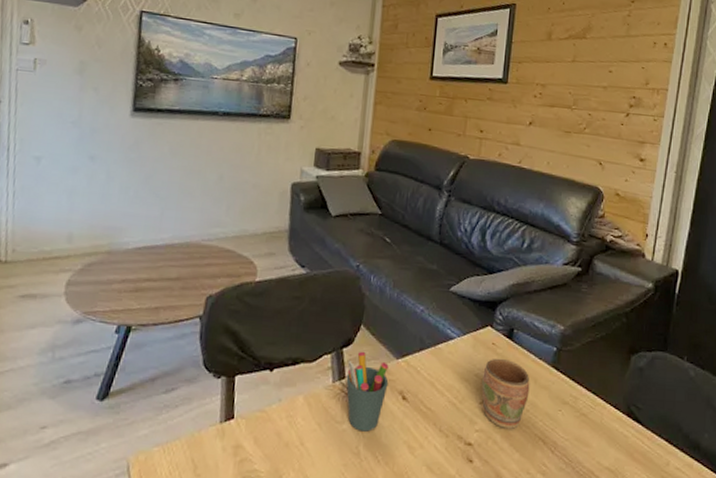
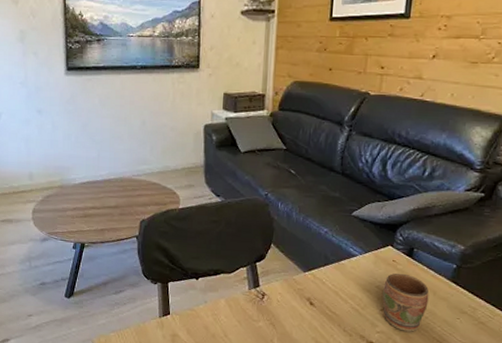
pen holder: present [346,351,389,432] -> none [260,265,297,329]

